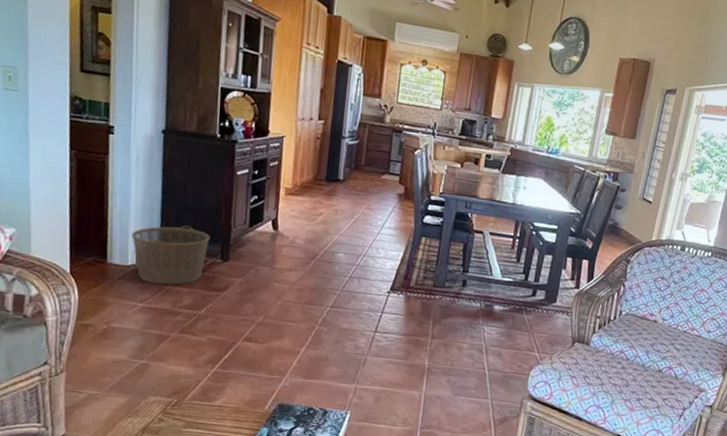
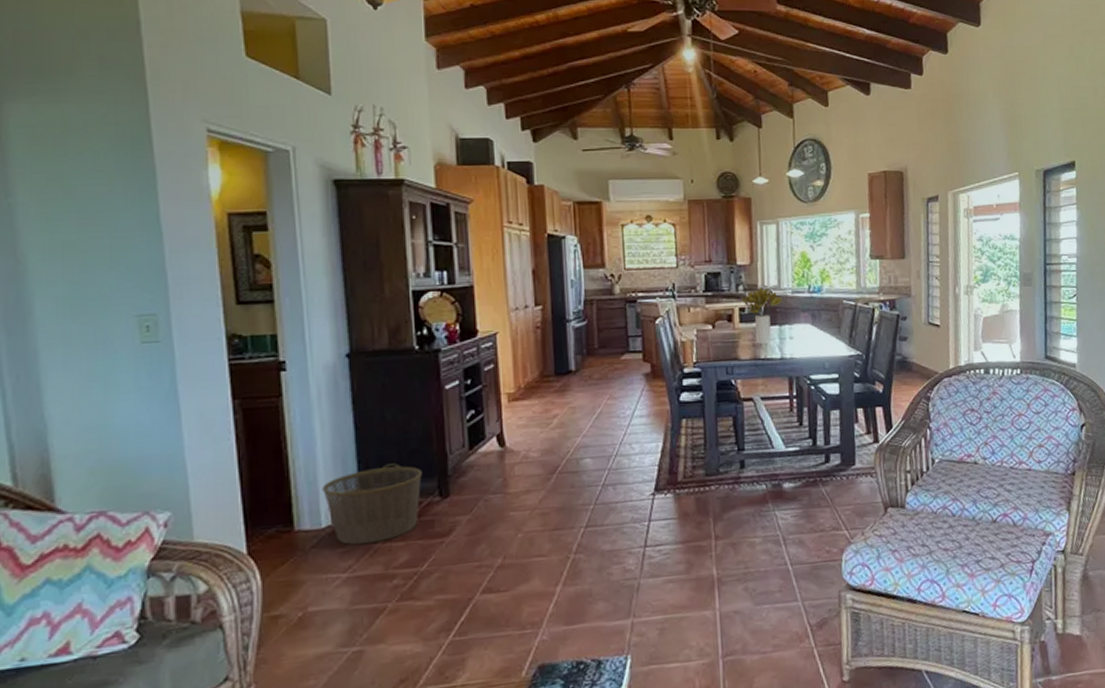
flower bouquet: none [489,140,526,189] -> present [740,287,785,344]

